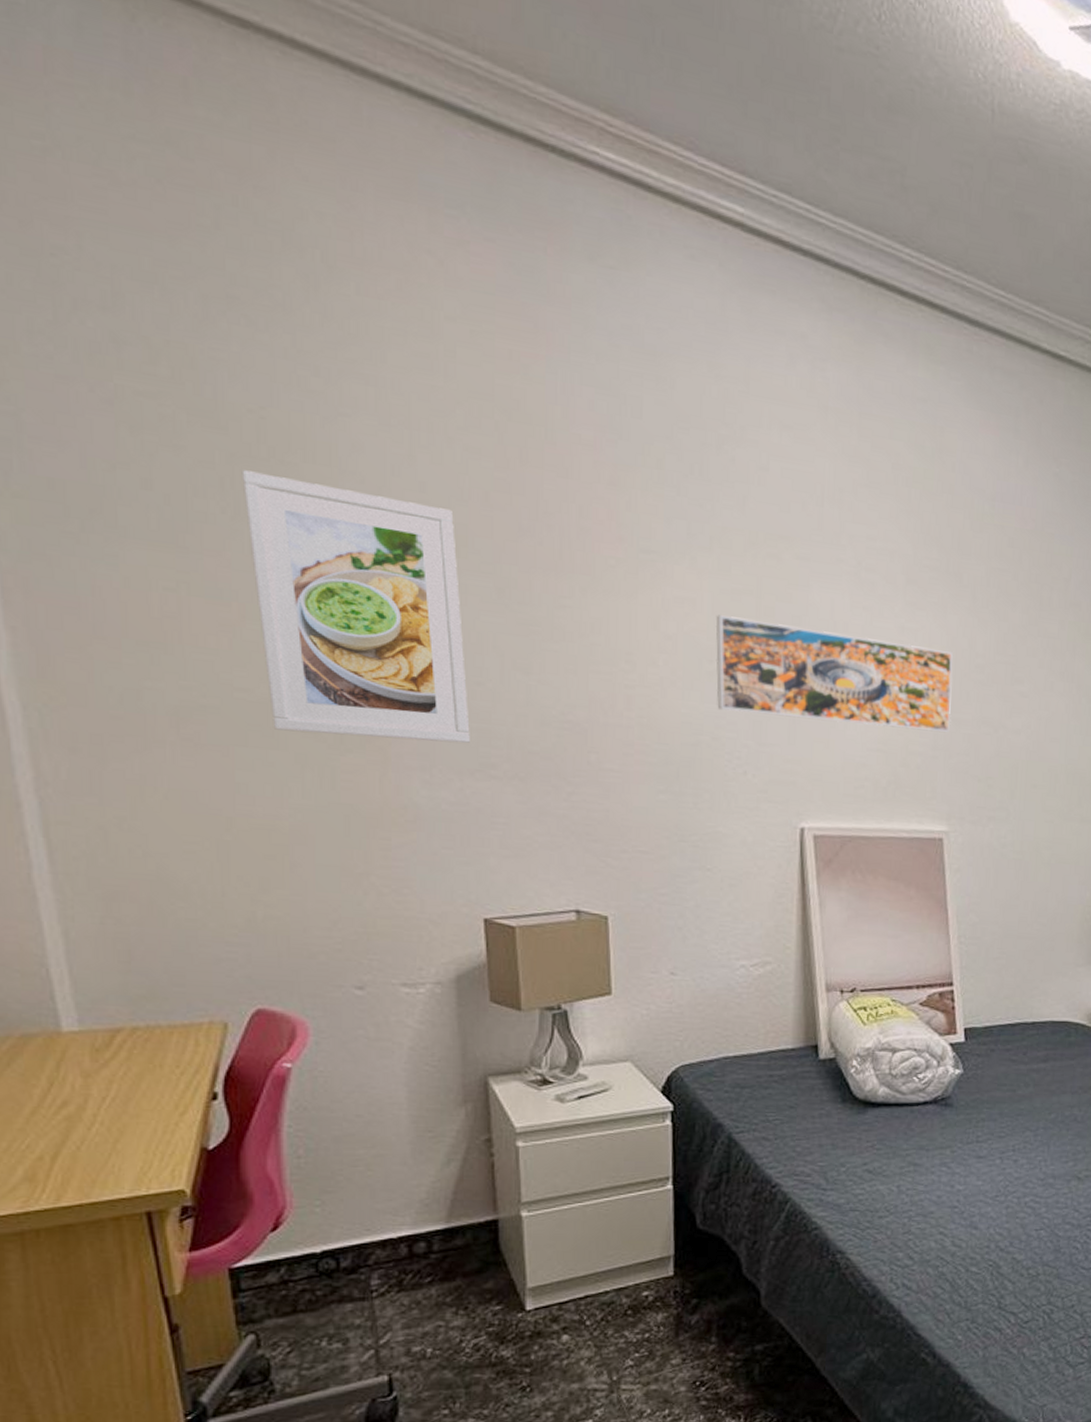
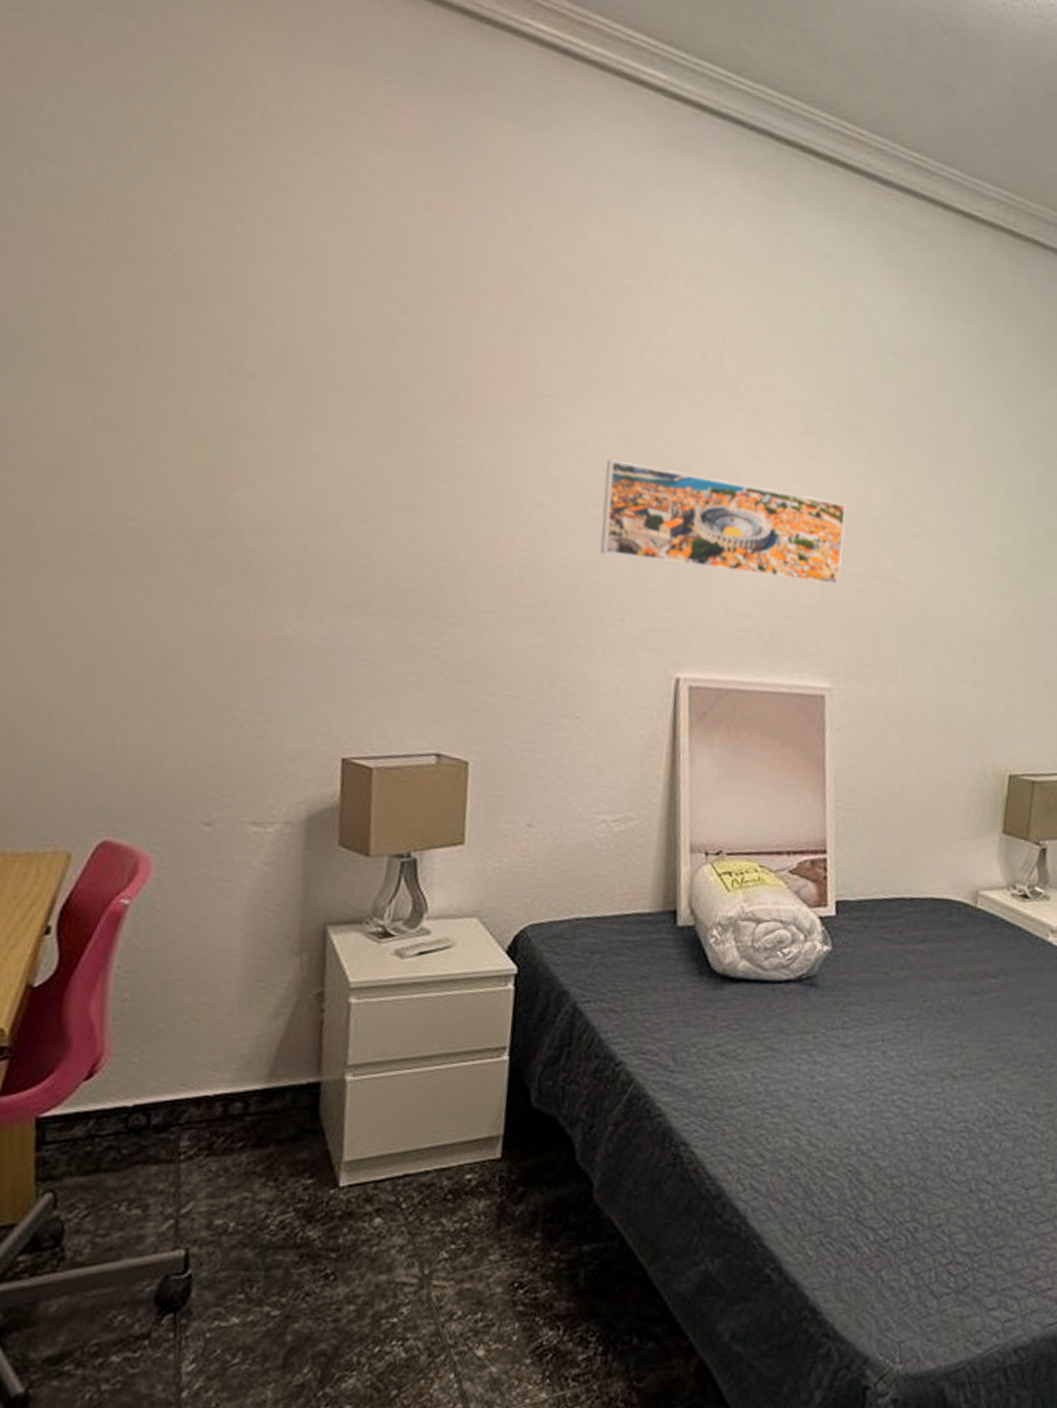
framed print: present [241,470,470,743] -> none [156,309,357,579]

